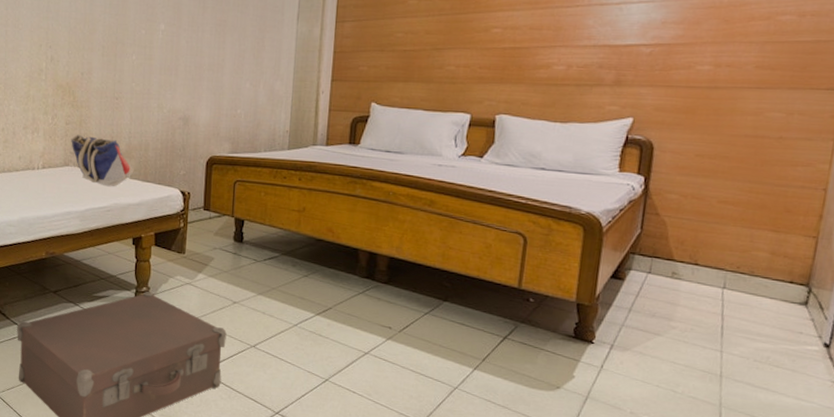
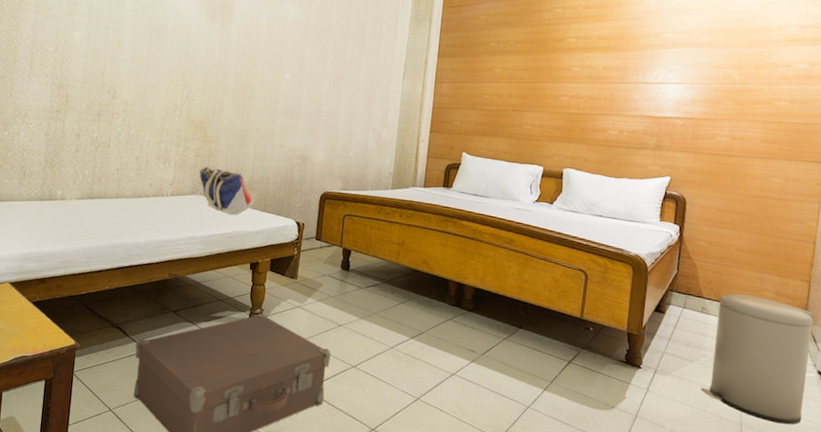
pedal bin: none [669,255,822,406] -> present [700,294,814,425]

